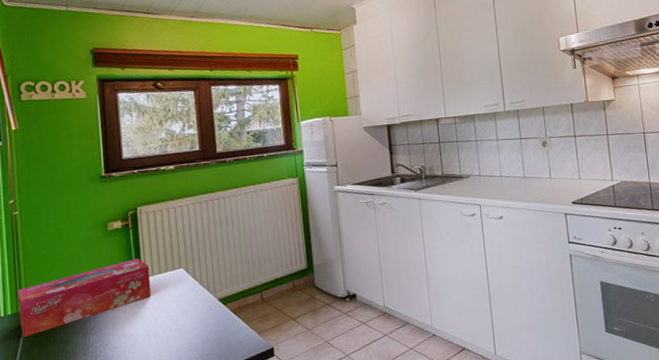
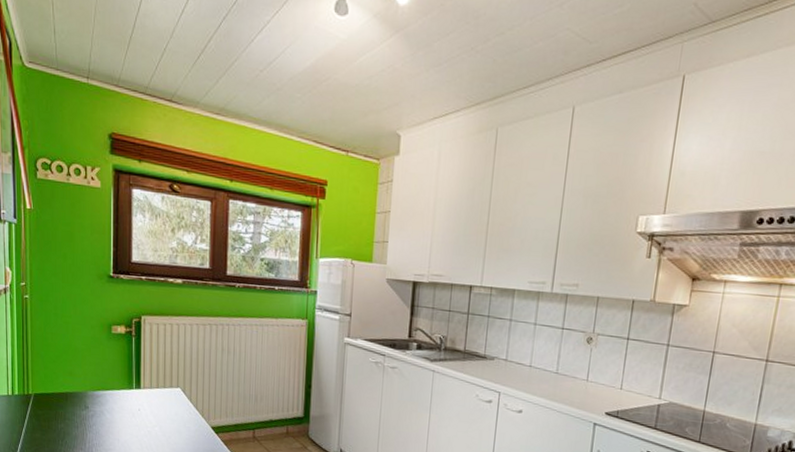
tissue box: present [17,258,152,338] -> none [24,367,148,420]

